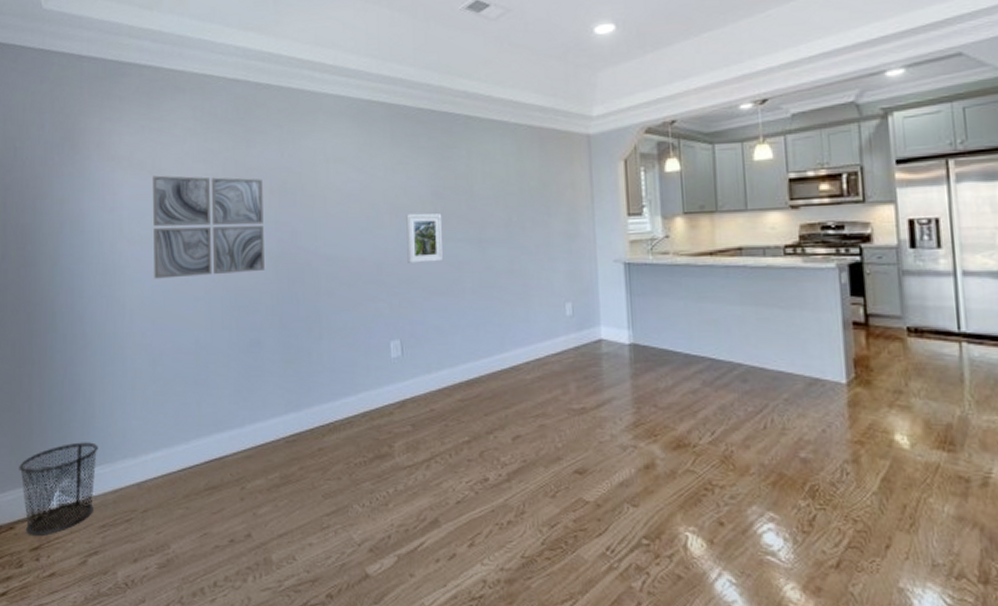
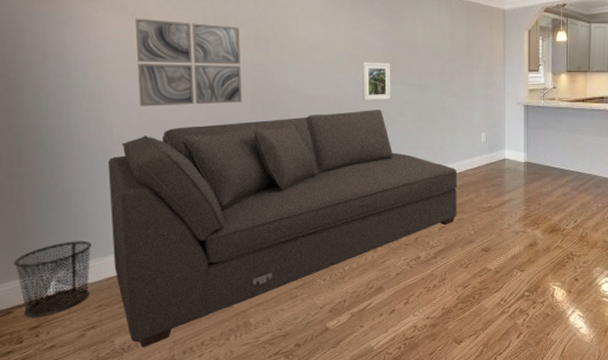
sofa: none [118,275,537,584] -> present [107,110,458,347]

